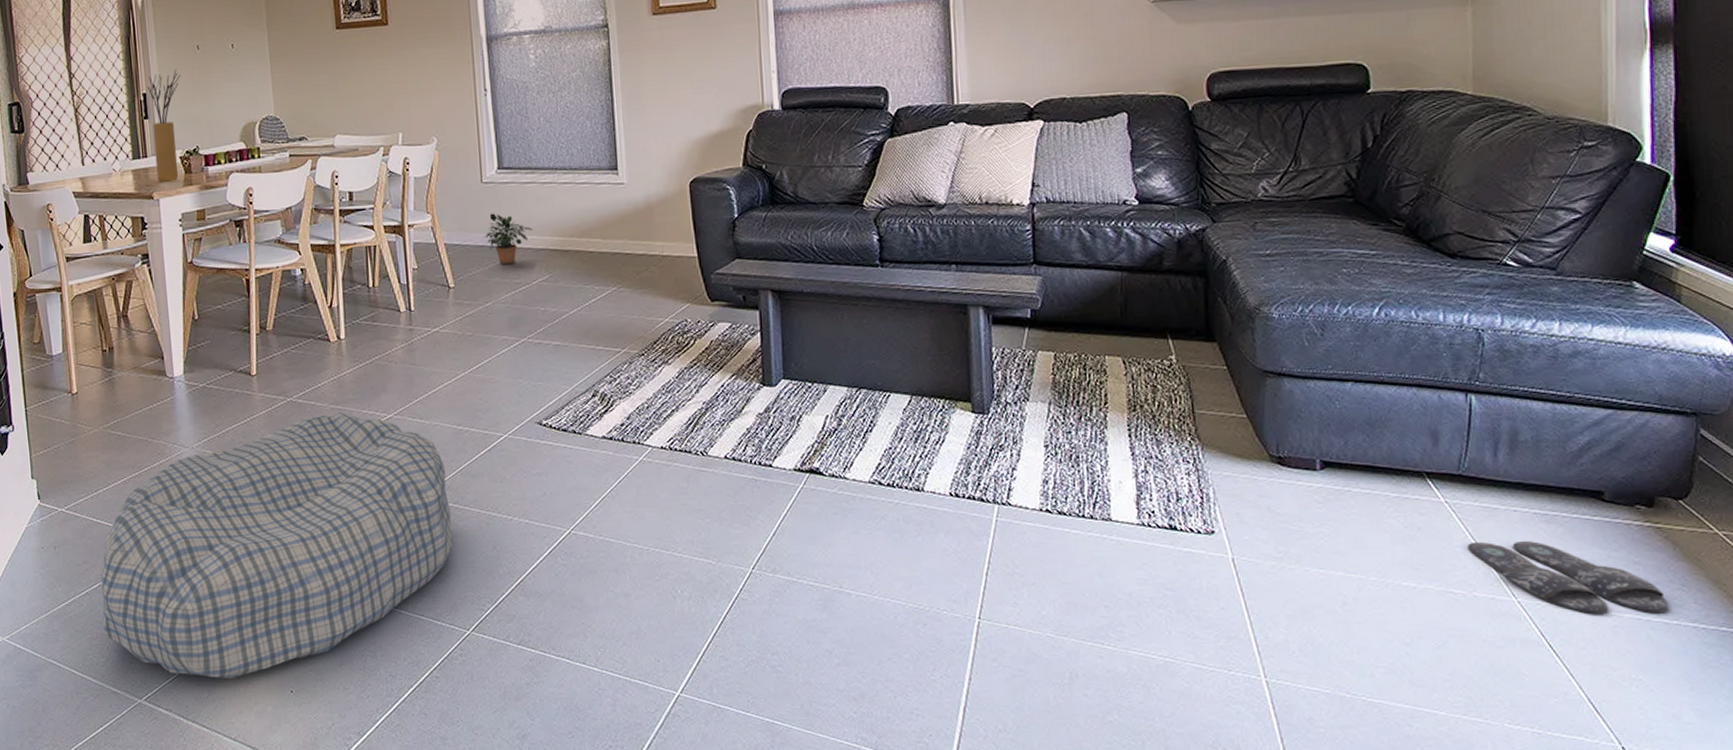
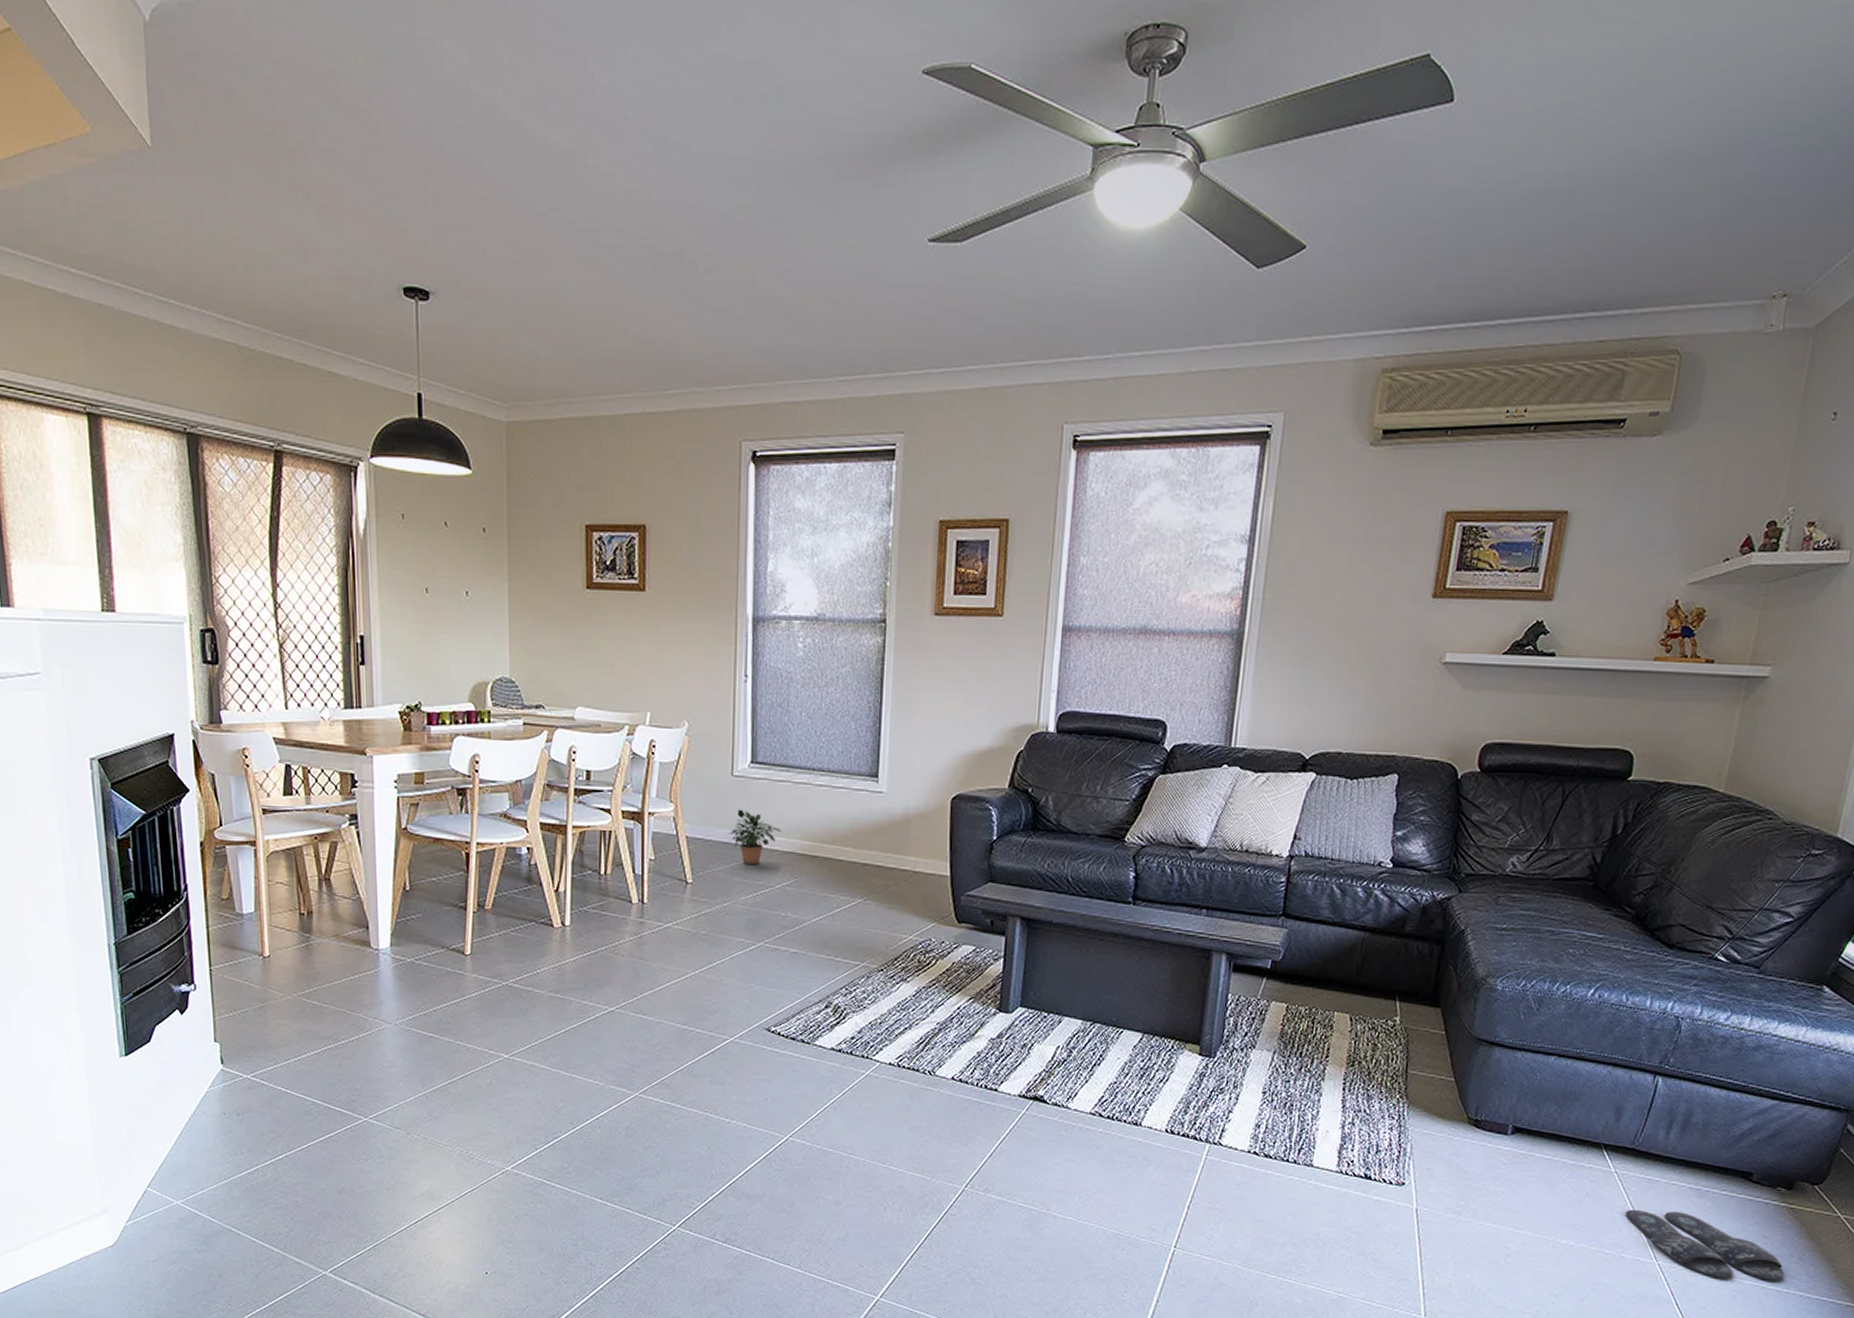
dog bed: present [100,412,452,678] -> none [287,1001,667,1257]
vase: present [147,70,181,182] -> none [365,613,405,738]

